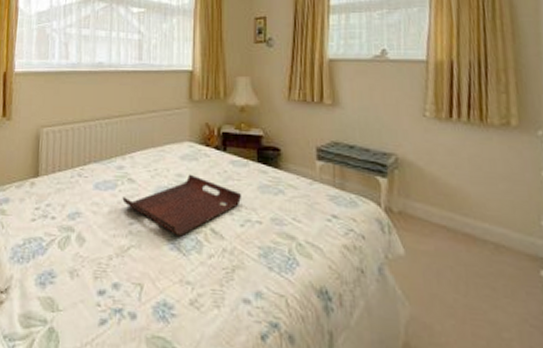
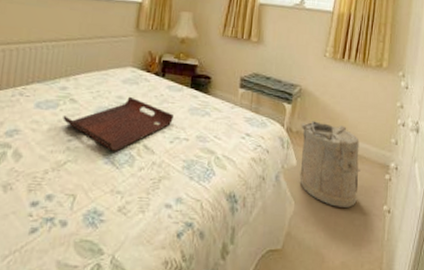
laundry hamper: none [405,198,501,314] -> present [299,121,361,208]

